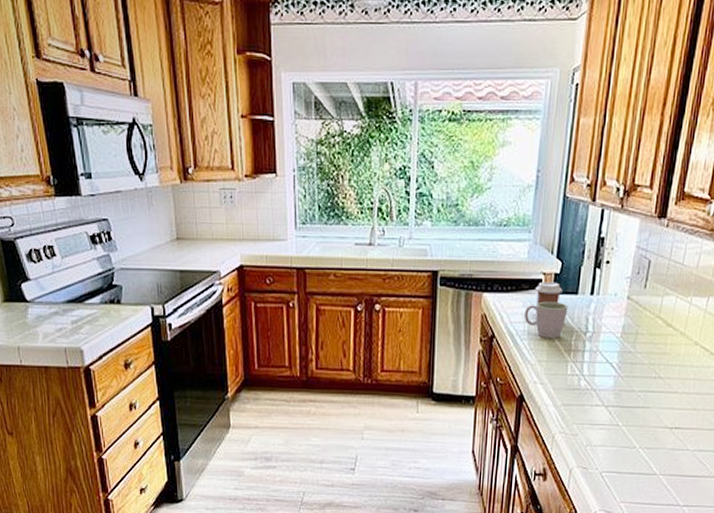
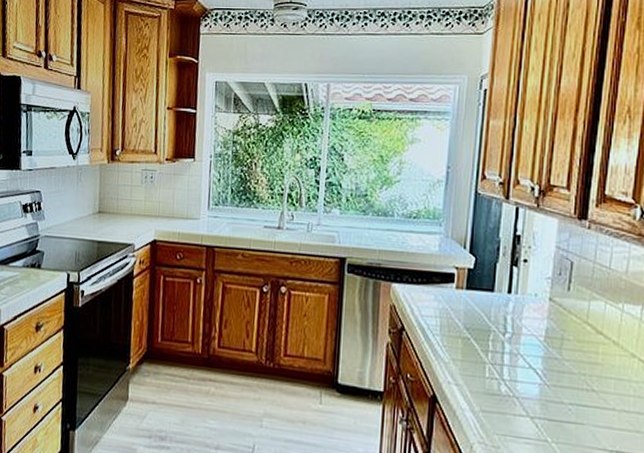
mug: present [524,301,568,338] -> none [436,296,484,337]
coffee cup: present [535,282,563,304] -> none [447,276,477,299]

